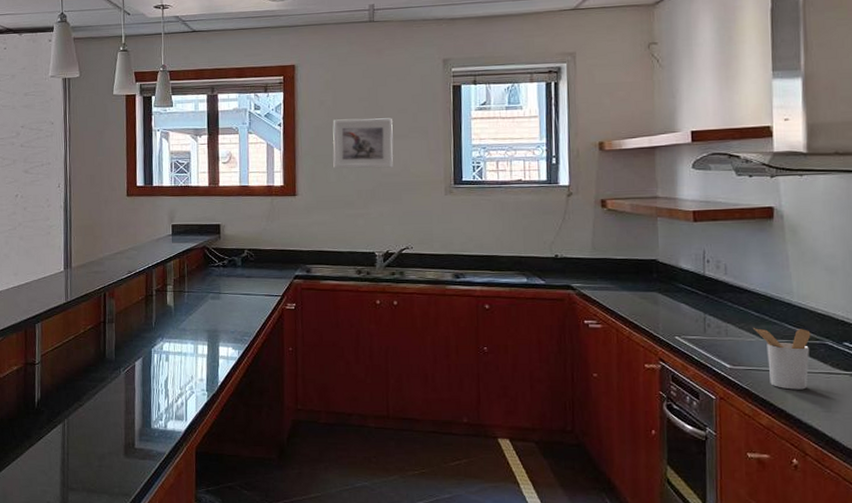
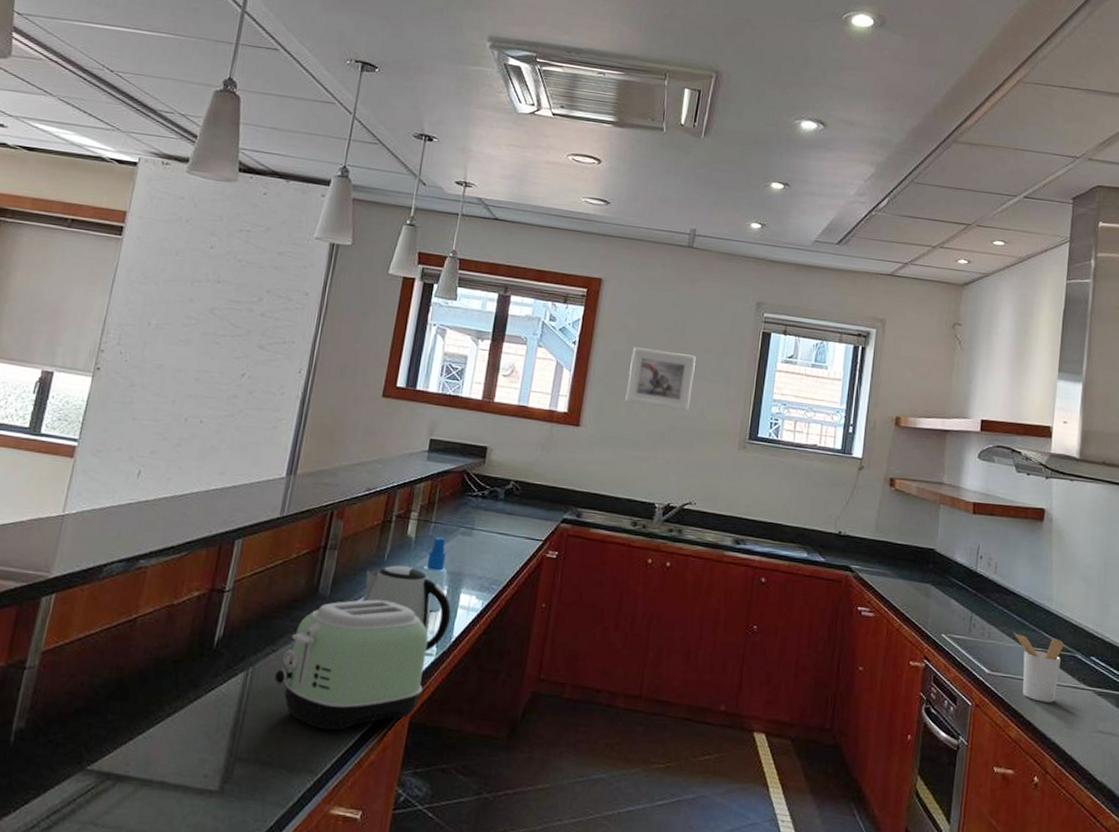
toaster: none [85,358,202,464] -> present [274,599,429,732]
kettle: none [140,329,214,399] -> present [365,565,451,657]
spray bottle: none [184,302,206,364] -> present [422,536,448,612]

